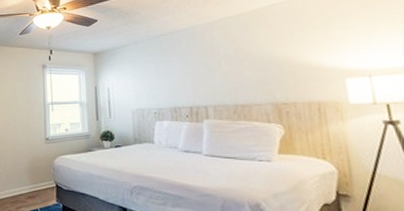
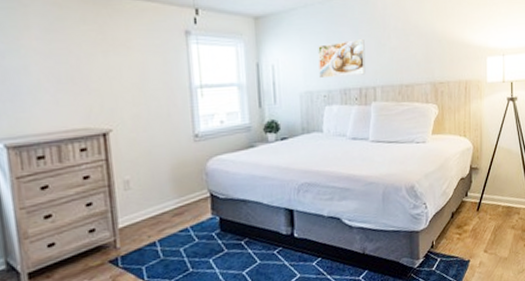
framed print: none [148,66,196,99] -> present [318,39,366,79]

